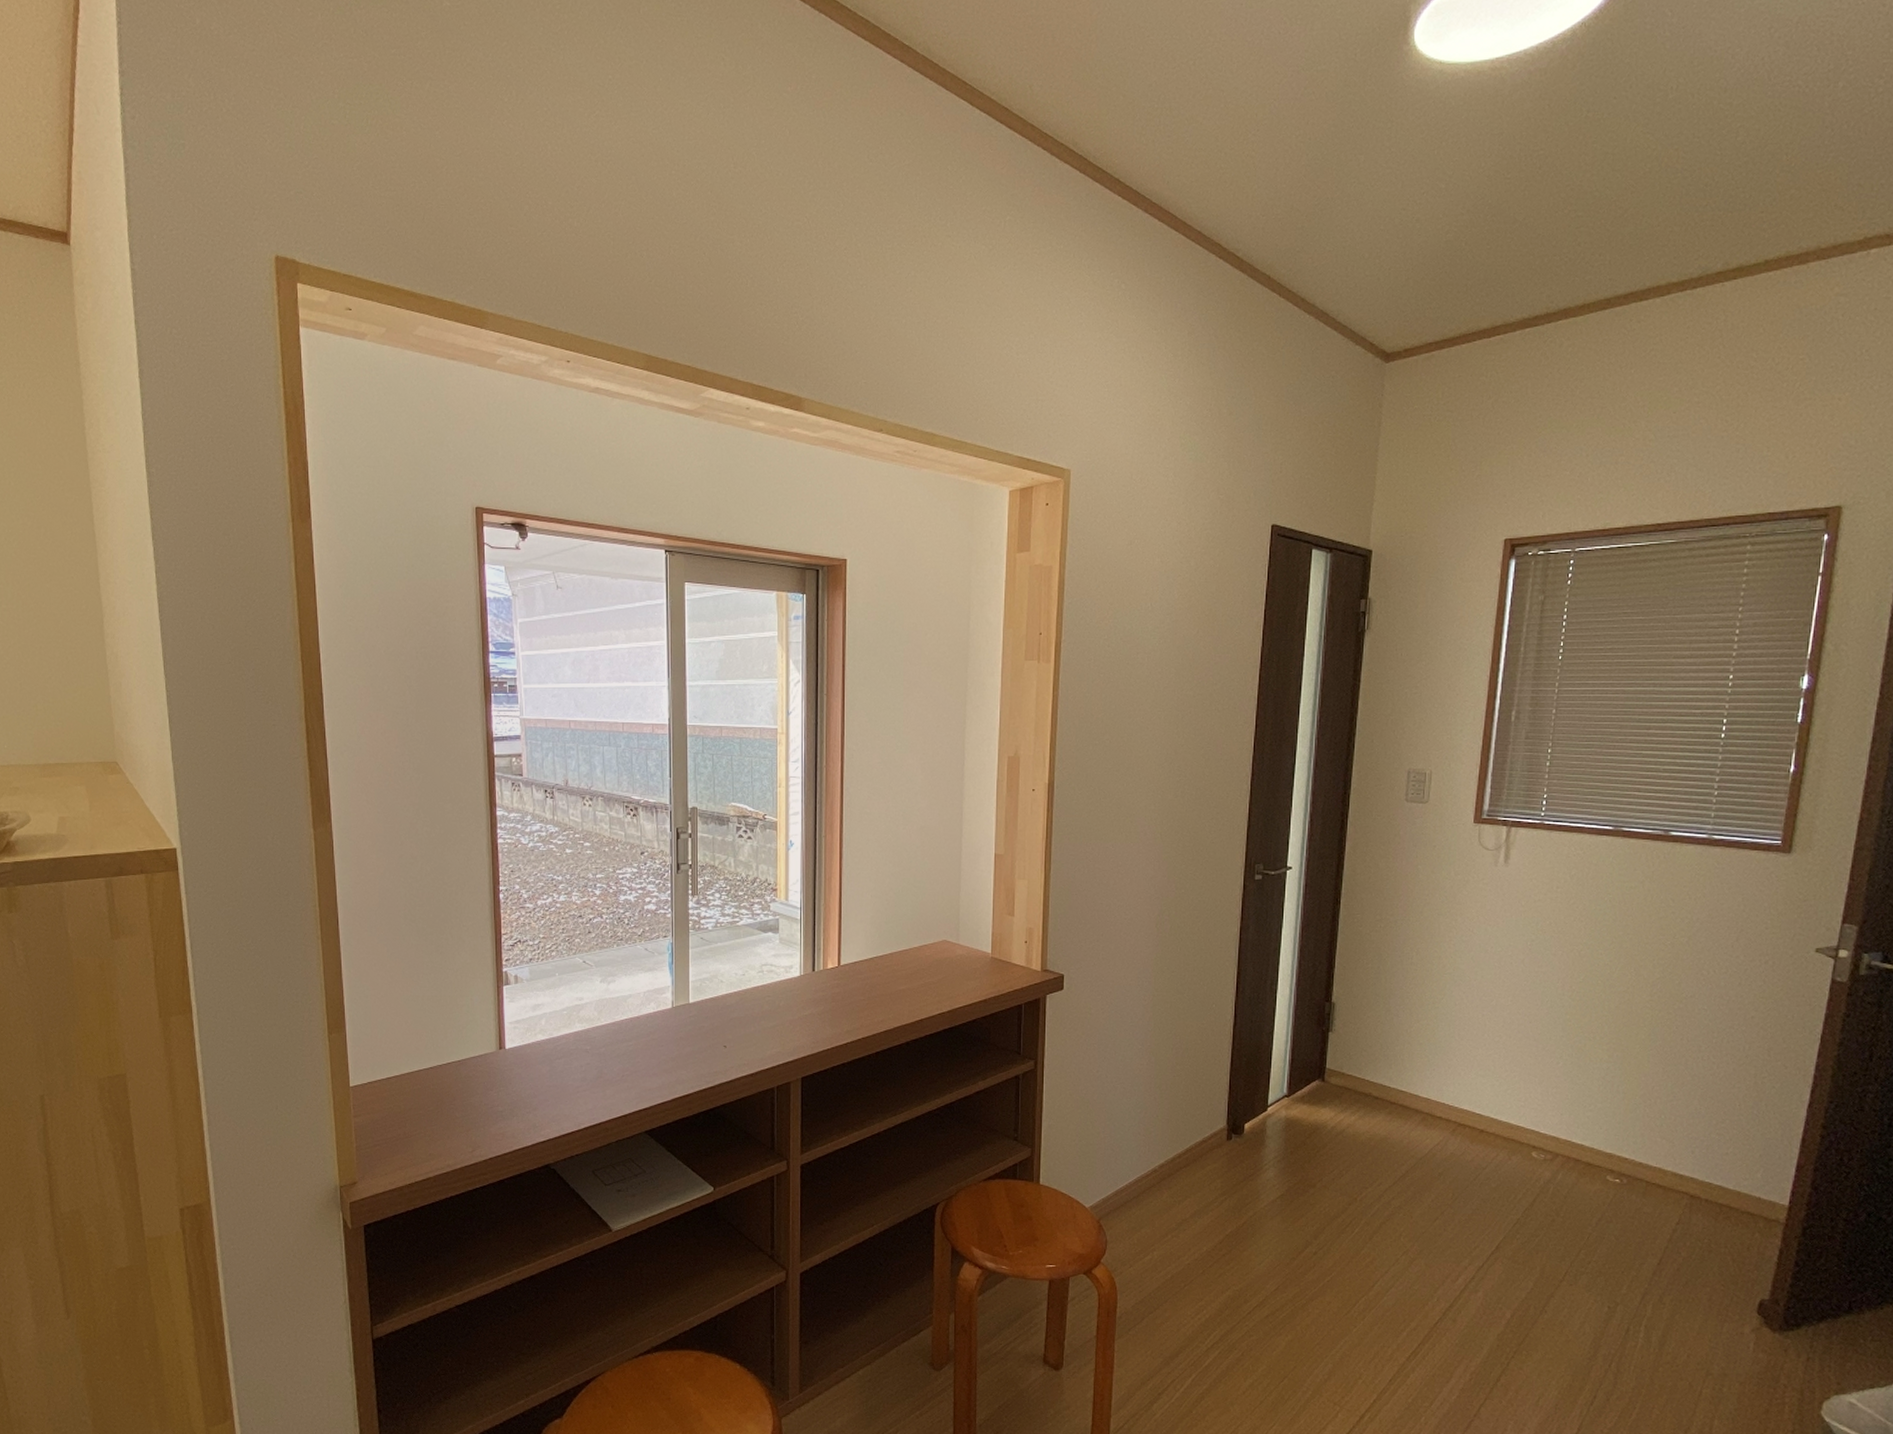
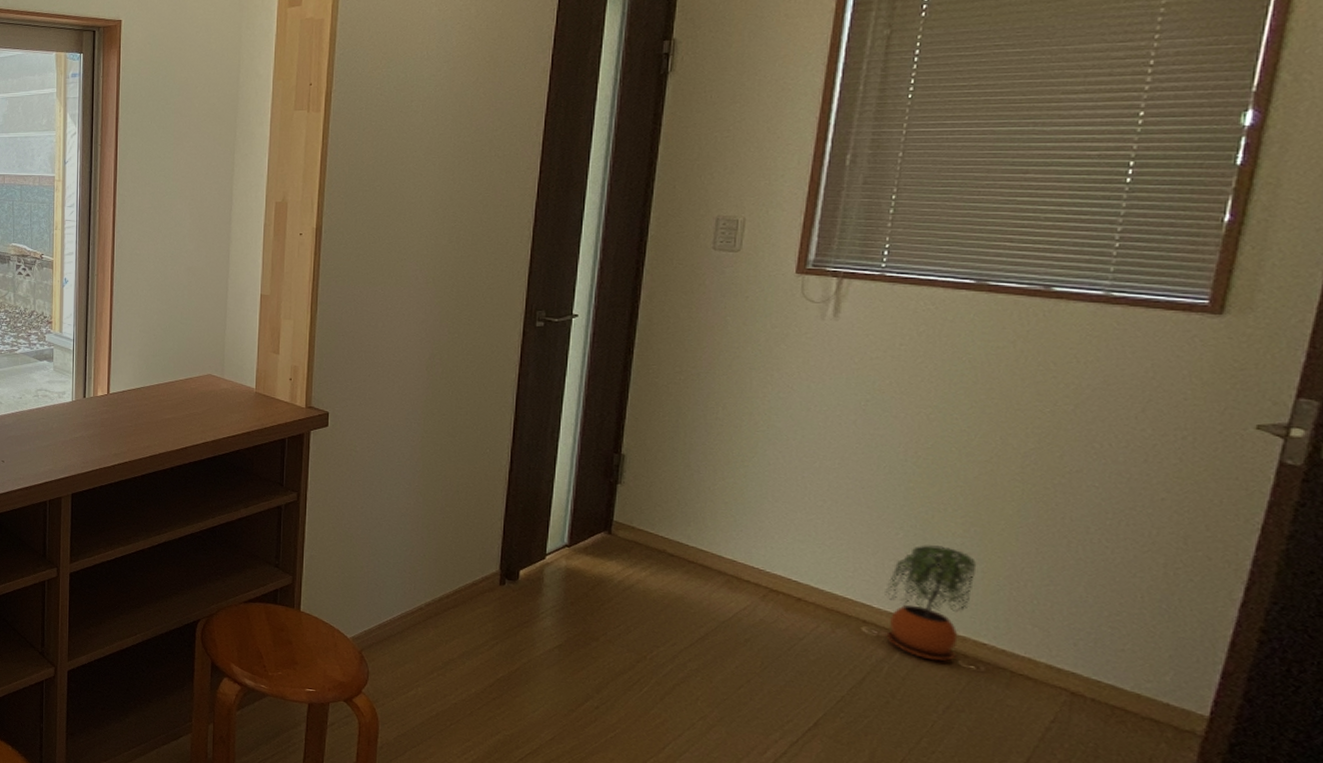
potted plant: none [1549,1071,1618,1178] -> present [885,545,976,661]

